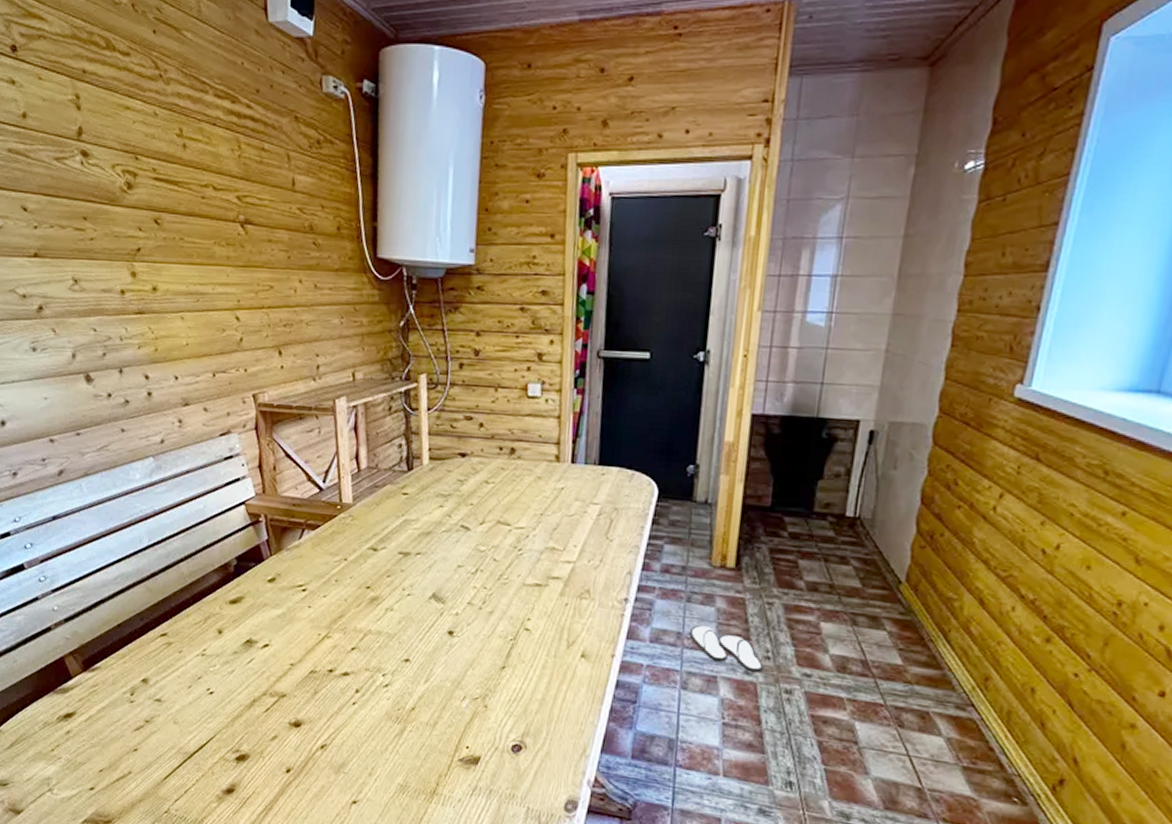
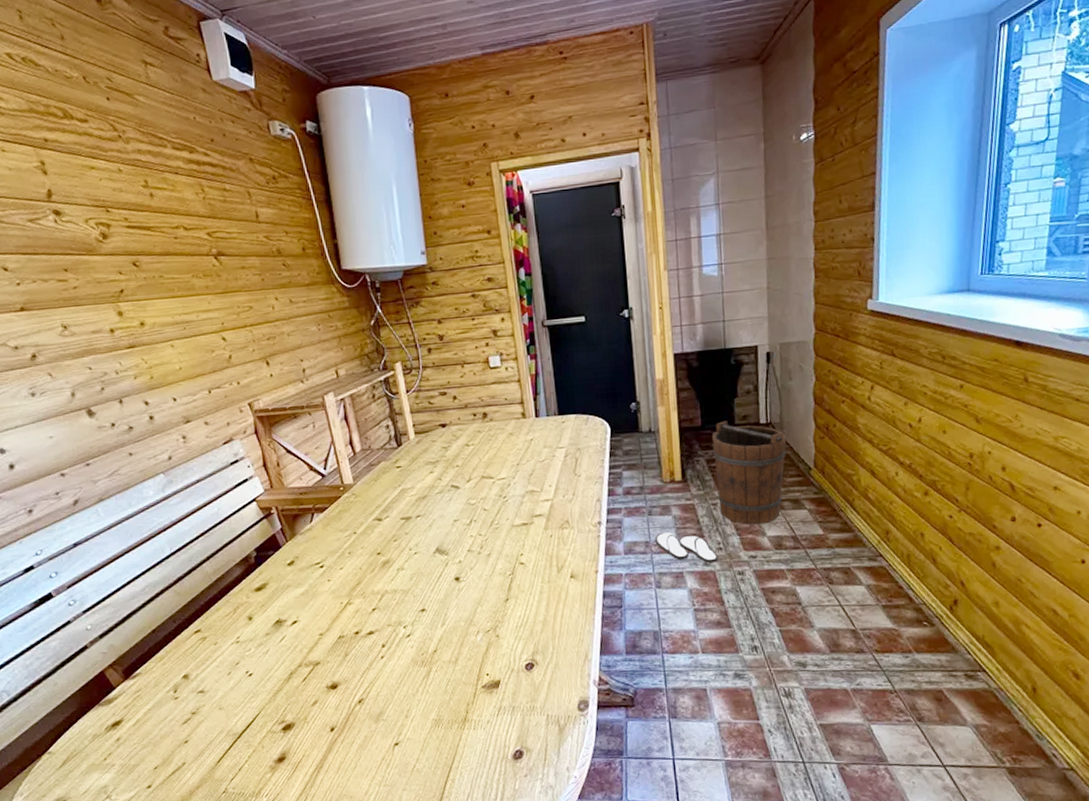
wooden bucket: none [776,505,877,638] -> present [711,421,787,525]

